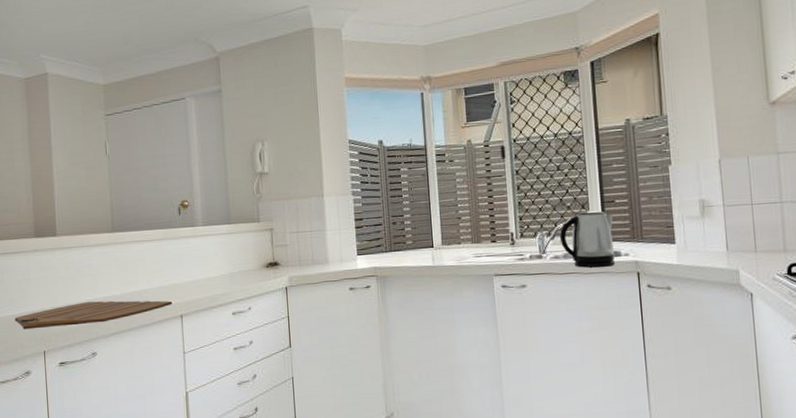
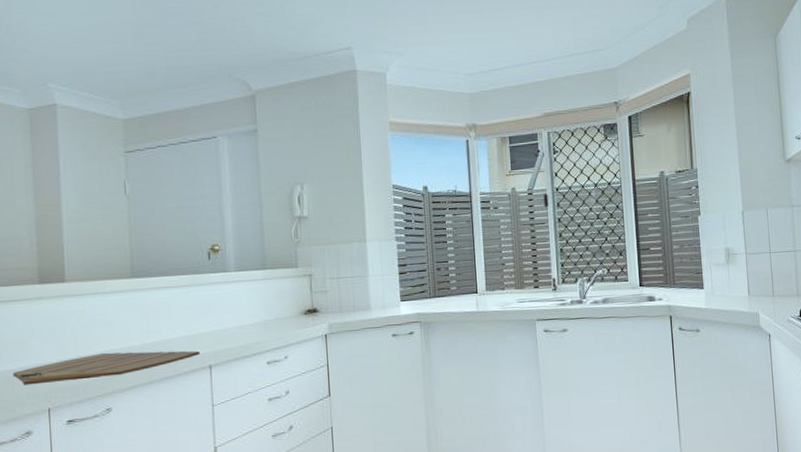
kettle: present [559,210,615,269] -> none [598,257,650,313]

